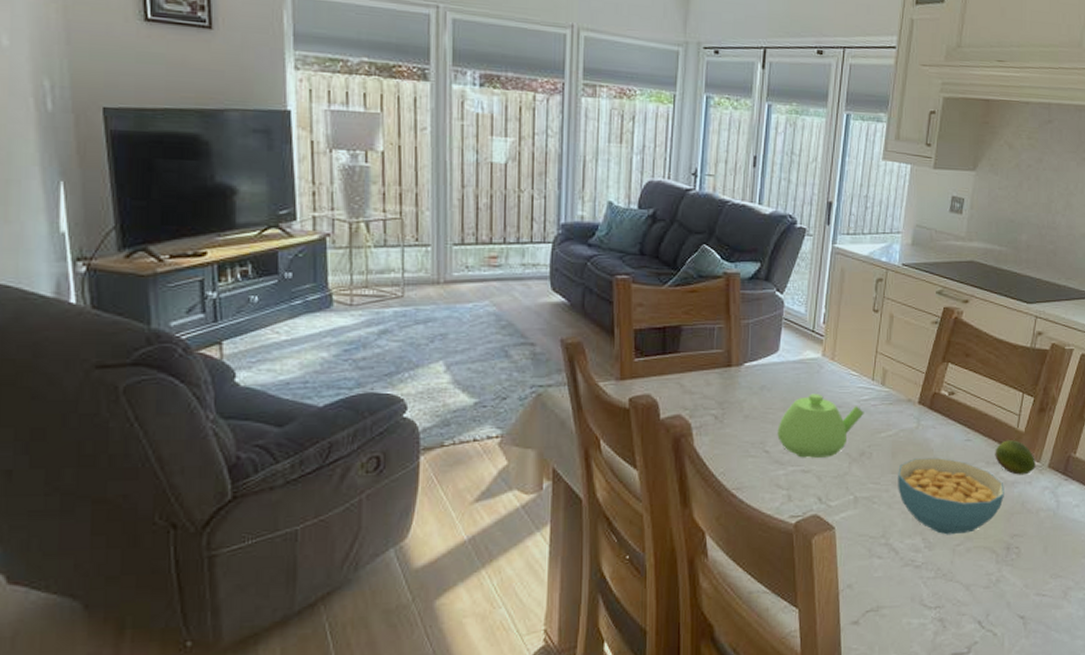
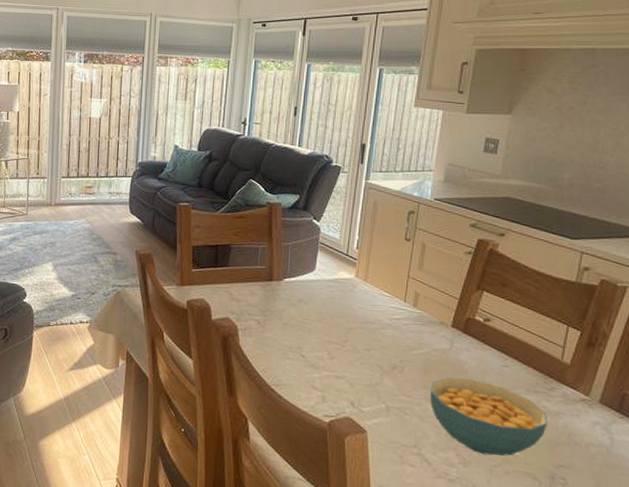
teapot: present [777,393,864,458] -> none [313,309,396,367]
fruit: present [995,440,1036,475] -> none [536,370,584,407]

